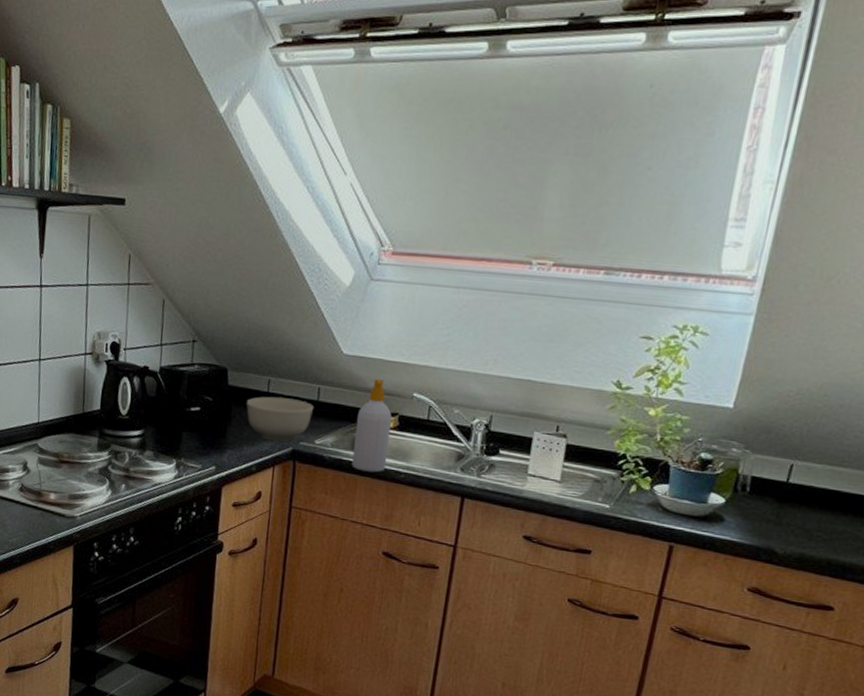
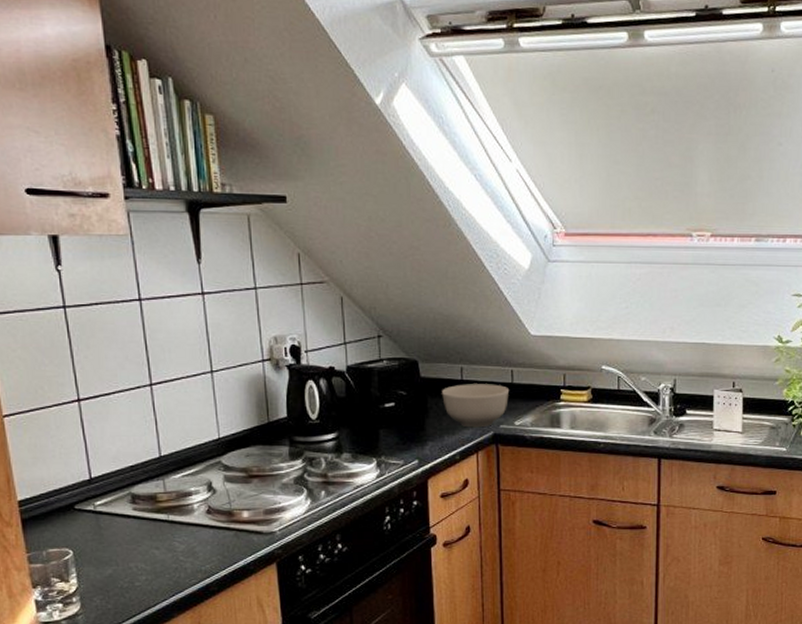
soap bottle: present [351,379,392,473] -> none [553,356,586,446]

